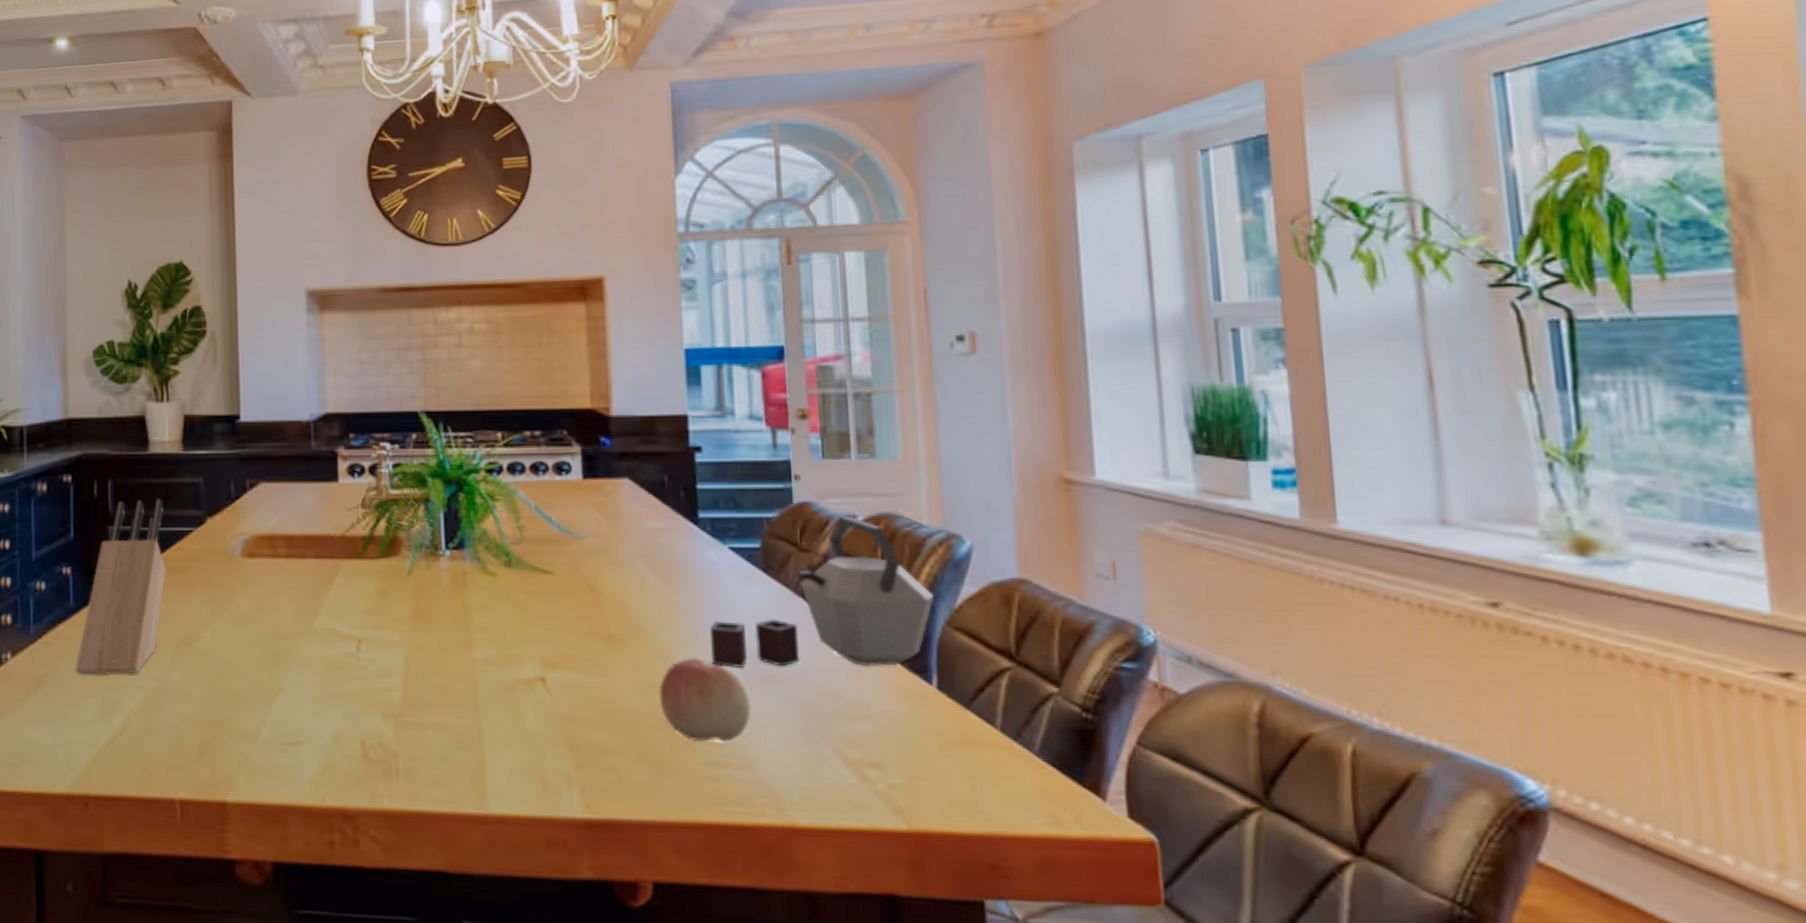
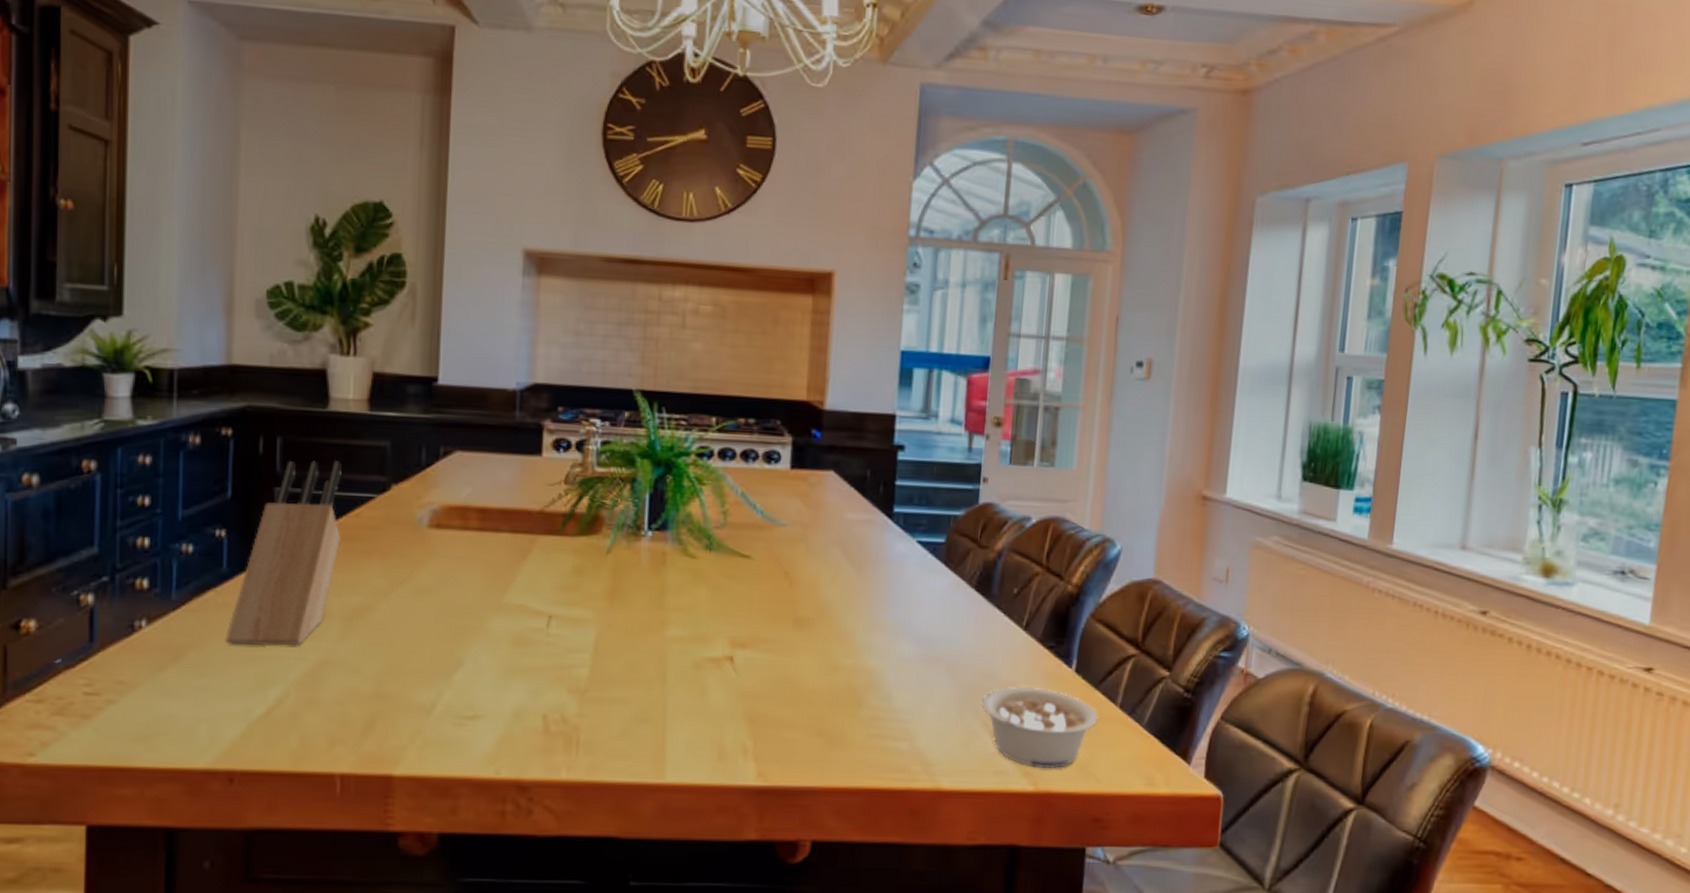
fruit: present [659,657,751,742] -> none [837,640,918,717]
kettle: present [710,515,935,668] -> none [889,517,1085,652]
legume: none [828,706,975,803] -> present [982,686,1098,768]

